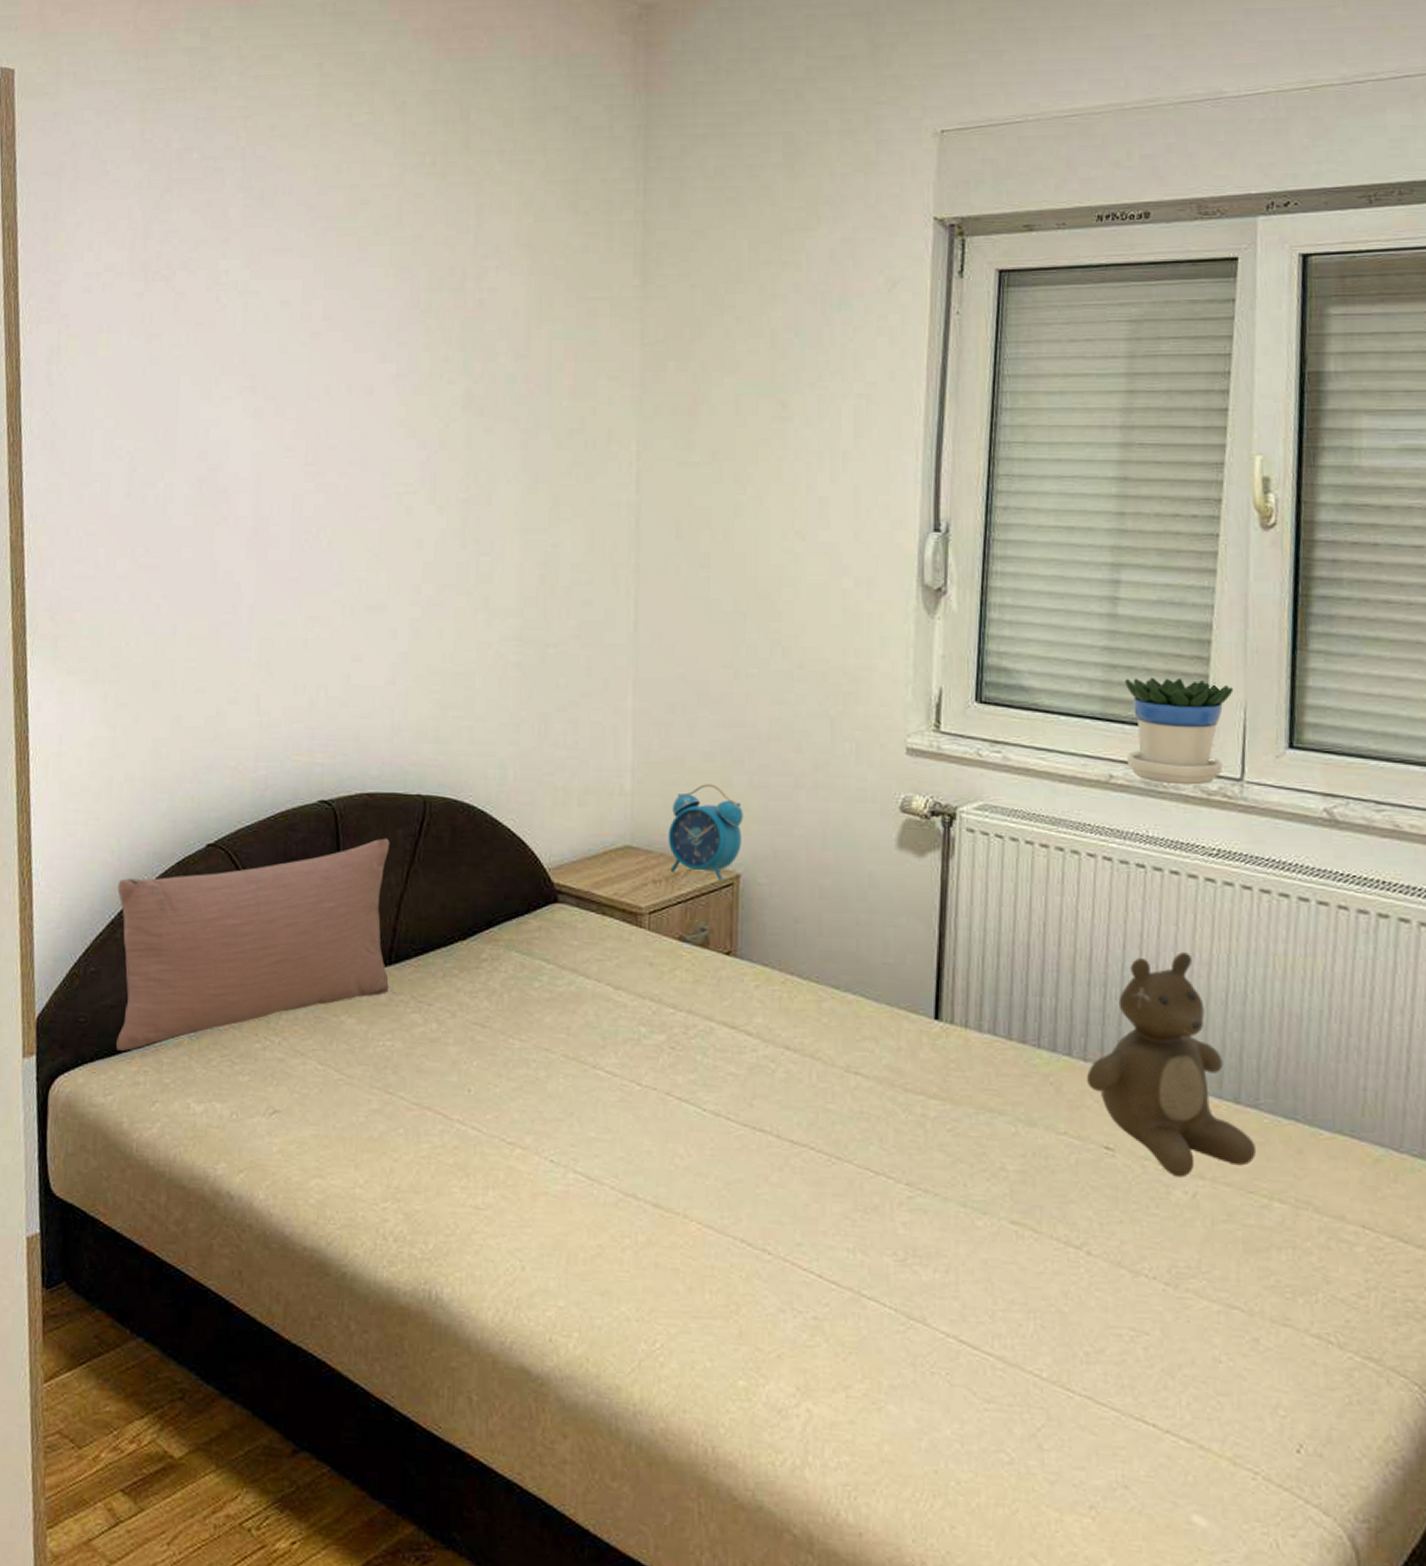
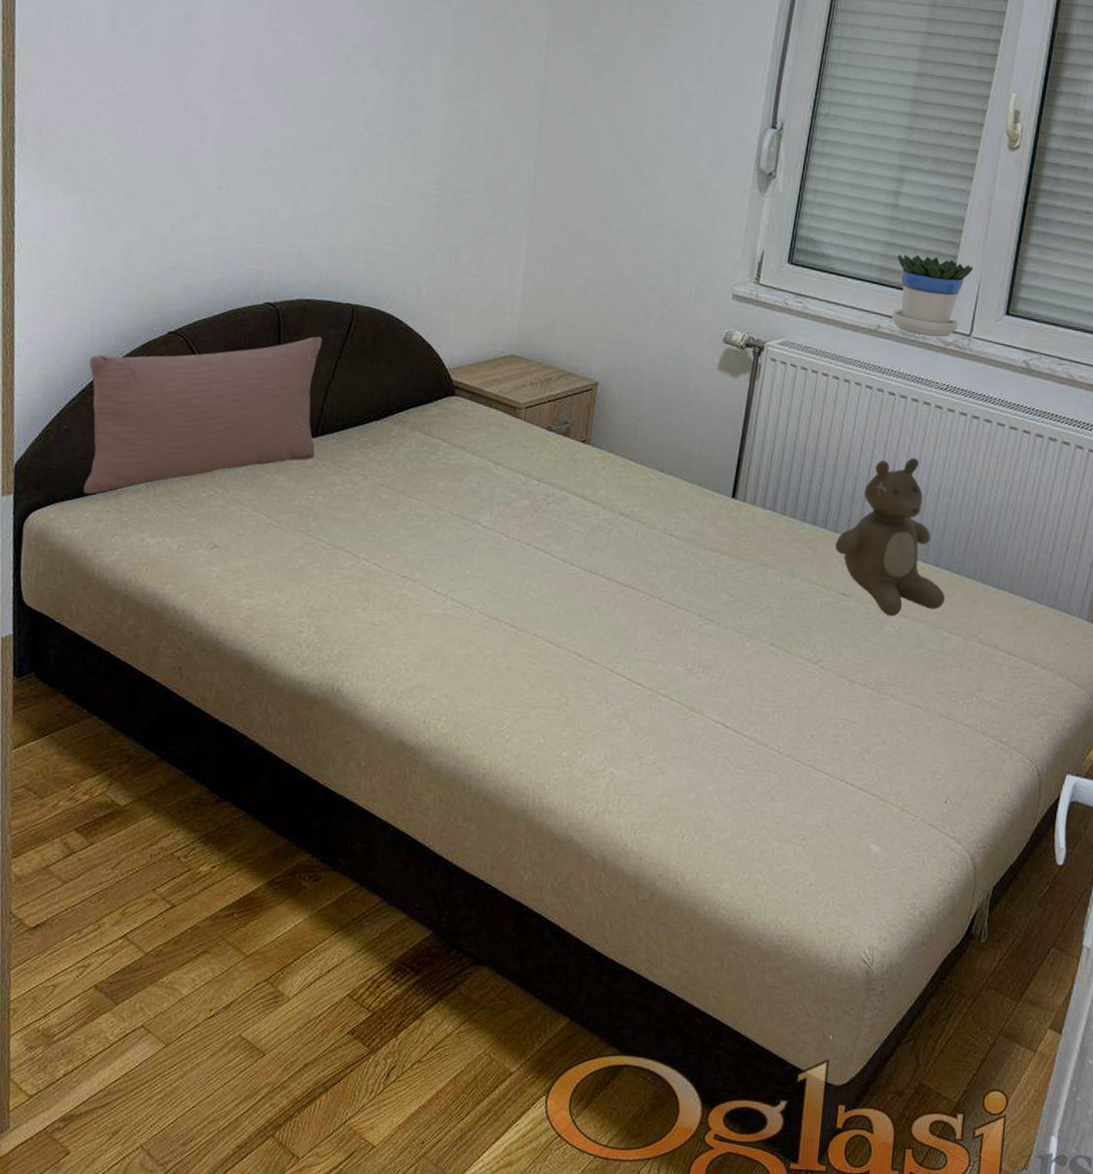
alarm clock: present [668,784,743,881] -> none [545,311,605,387]

